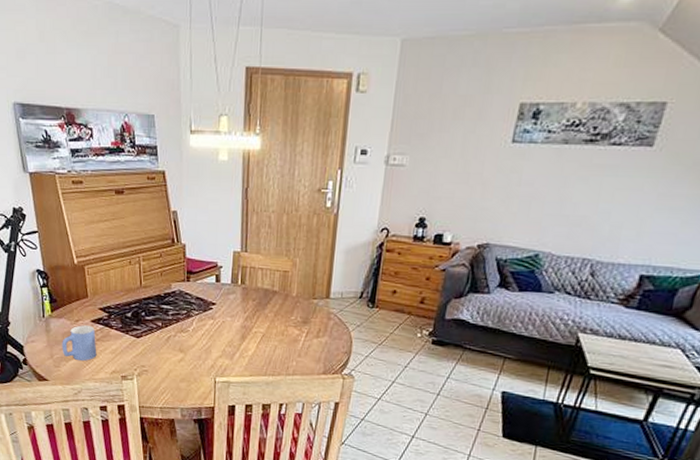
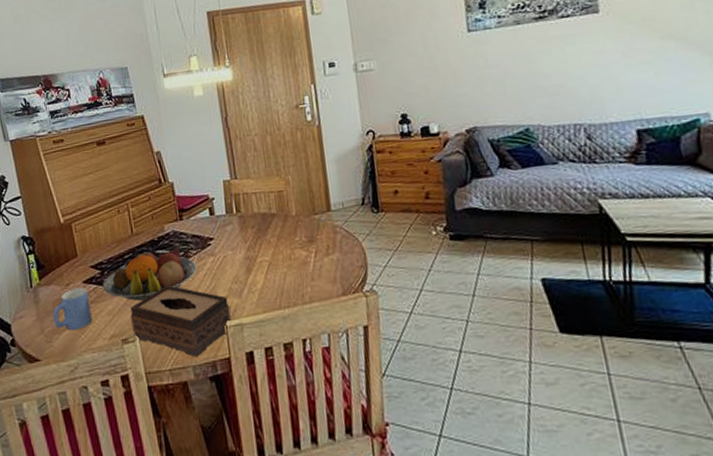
fruit bowl: none [108,302,197,348] -> present [102,248,198,302]
tissue box: none [131,337,221,402] -> present [130,285,231,357]

